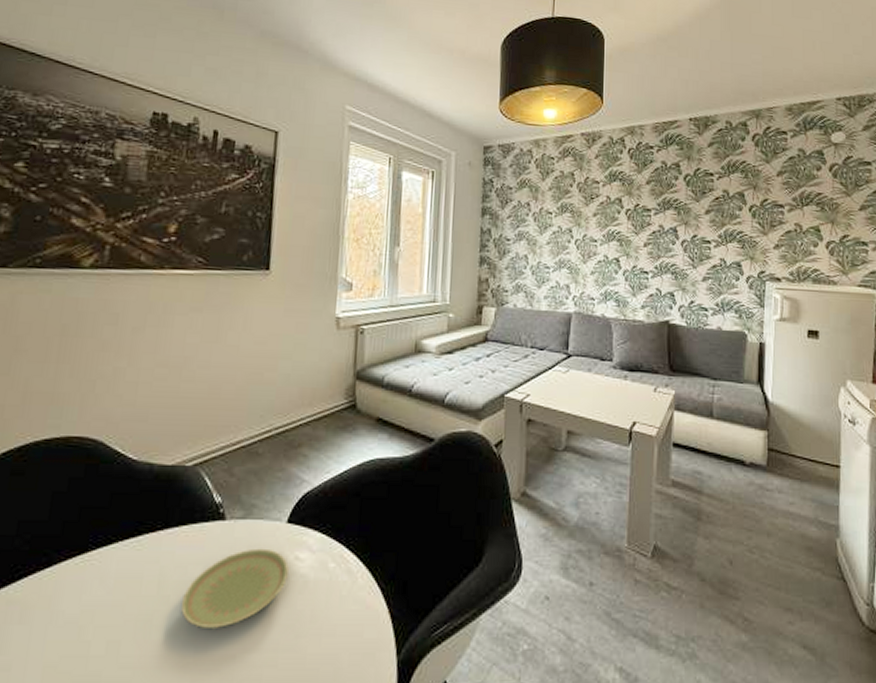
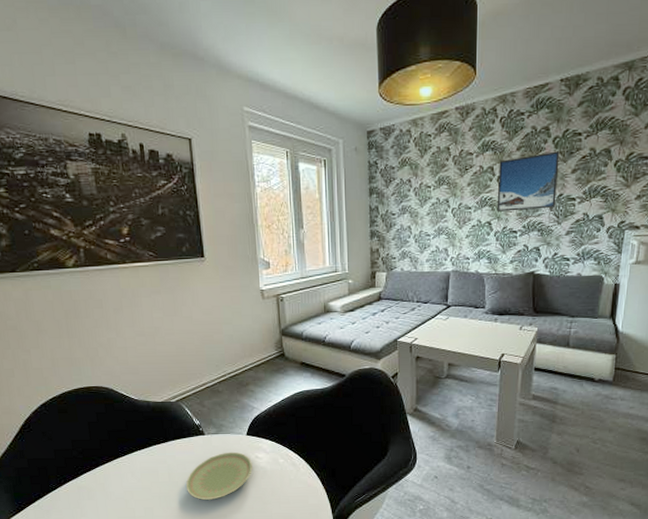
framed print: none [625,189,692,250] -> present [496,151,560,212]

